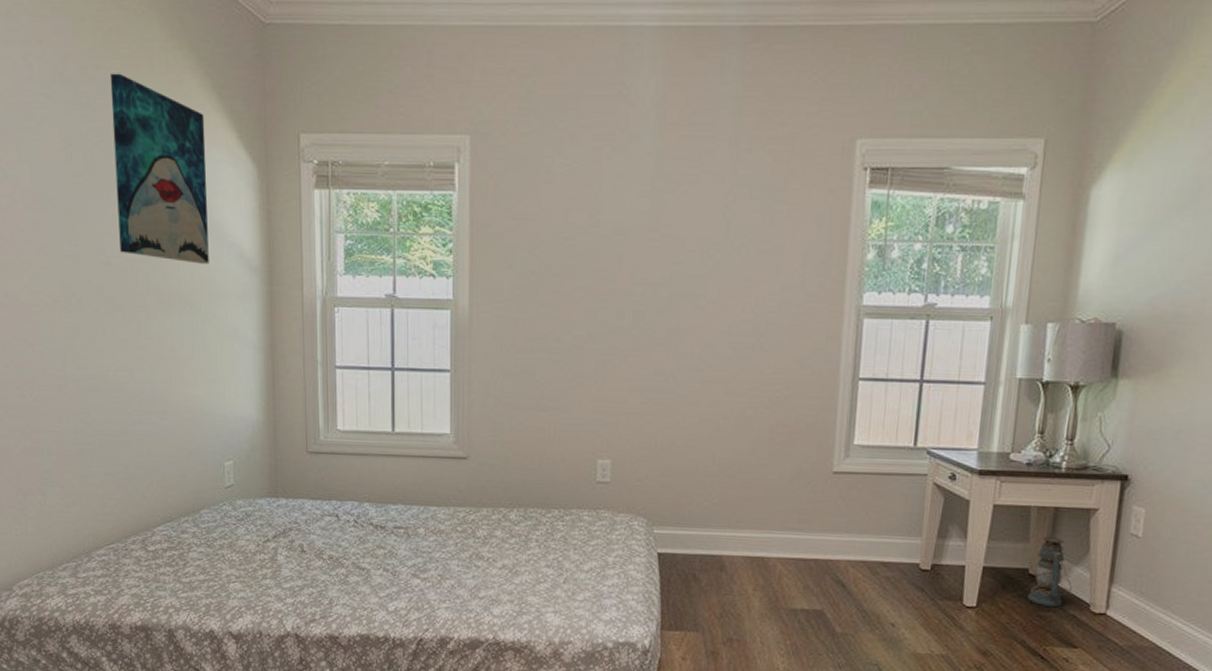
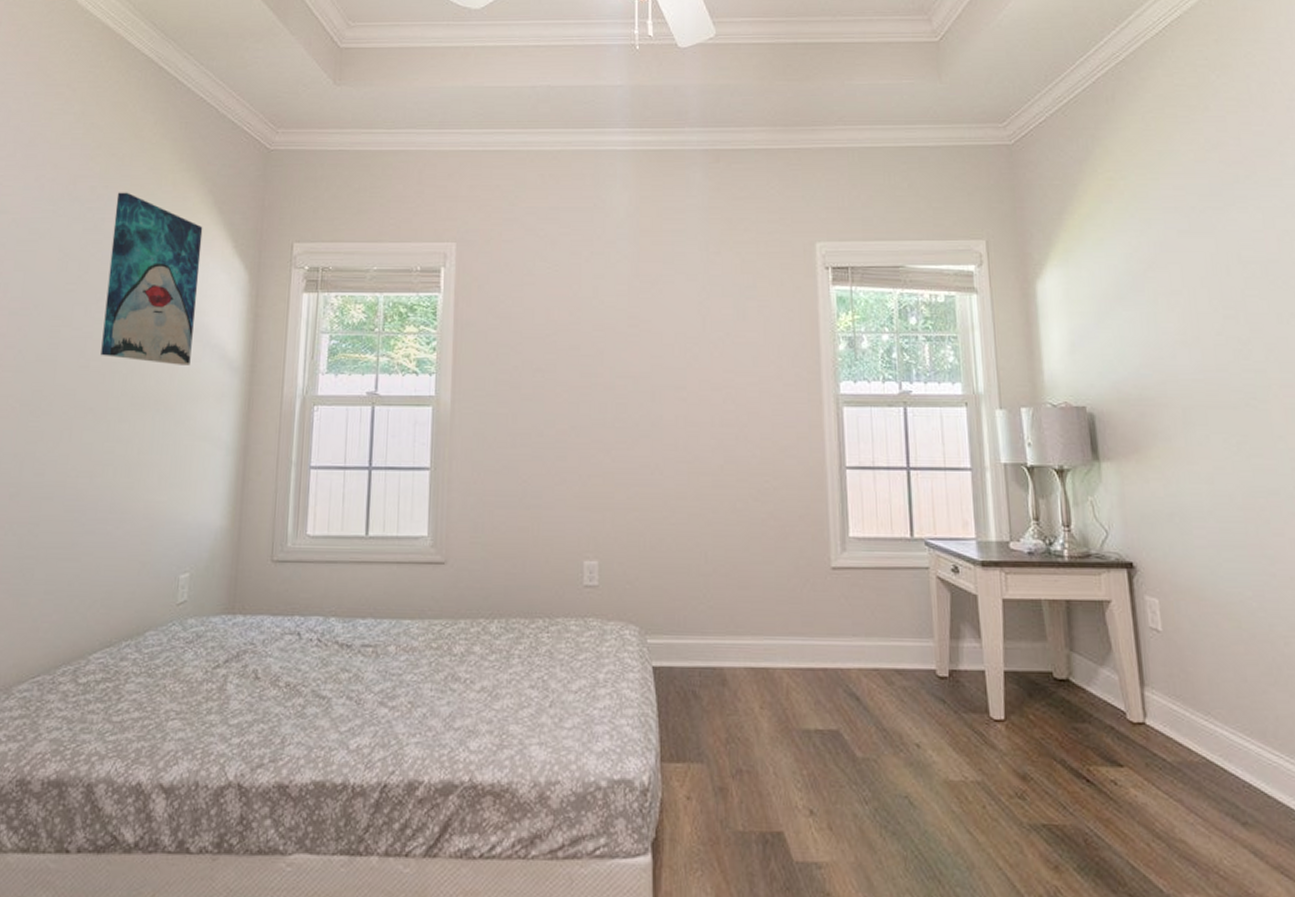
lantern: present [1027,536,1072,608] -> none [1057,633,1102,718]

